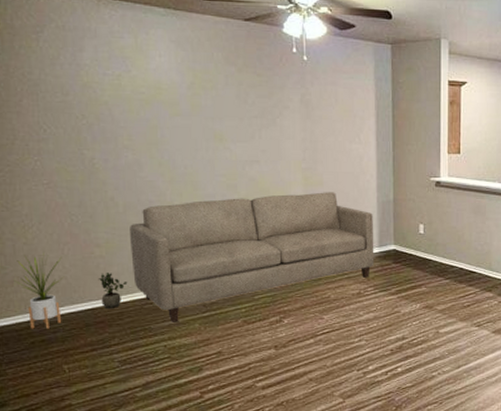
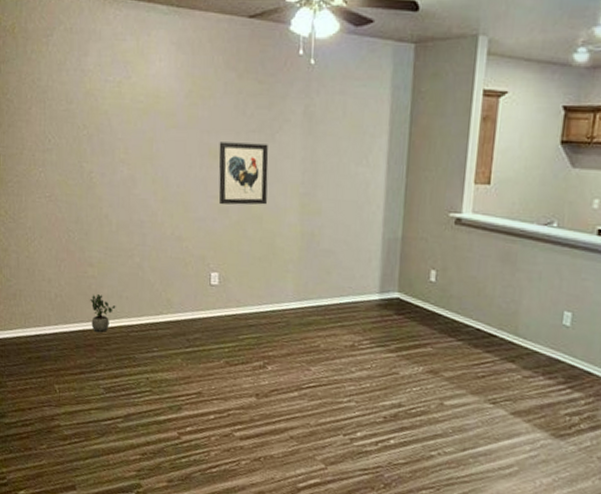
house plant: present [13,252,64,329] -> none [16,267,60,346]
sofa: present [130,192,374,322] -> none [121,222,376,355]
wall art: none [223,127,272,182] -> present [218,142,269,205]

